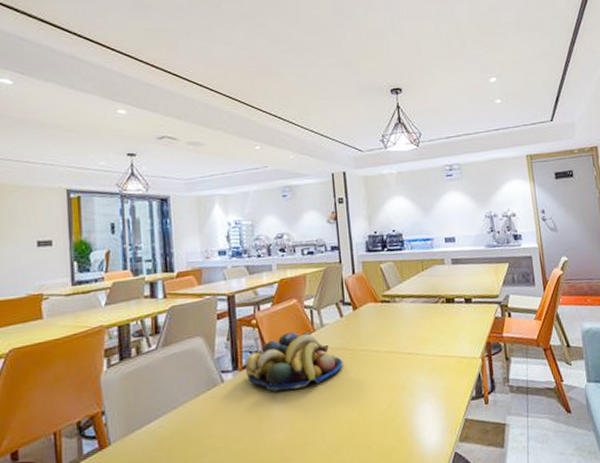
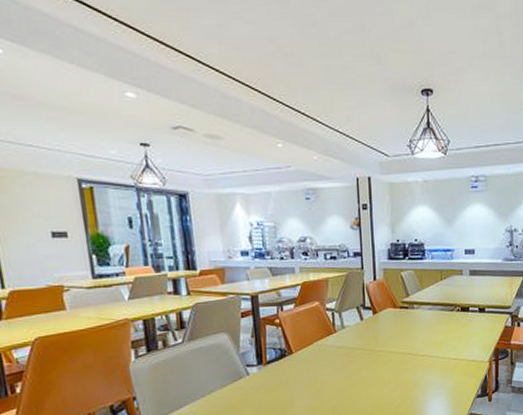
fruit bowl: present [245,332,343,391] -> none [269,332,362,385]

